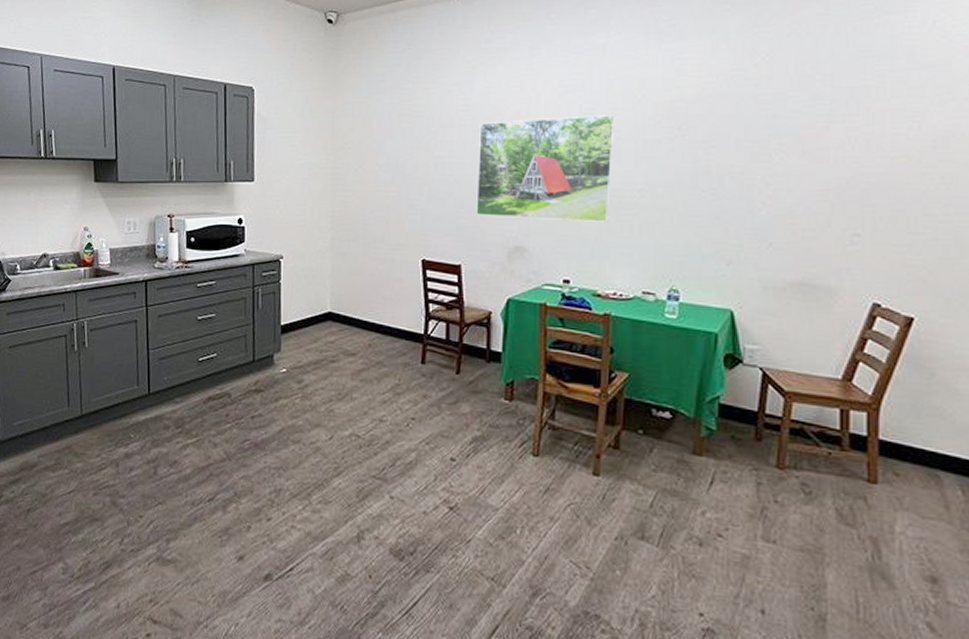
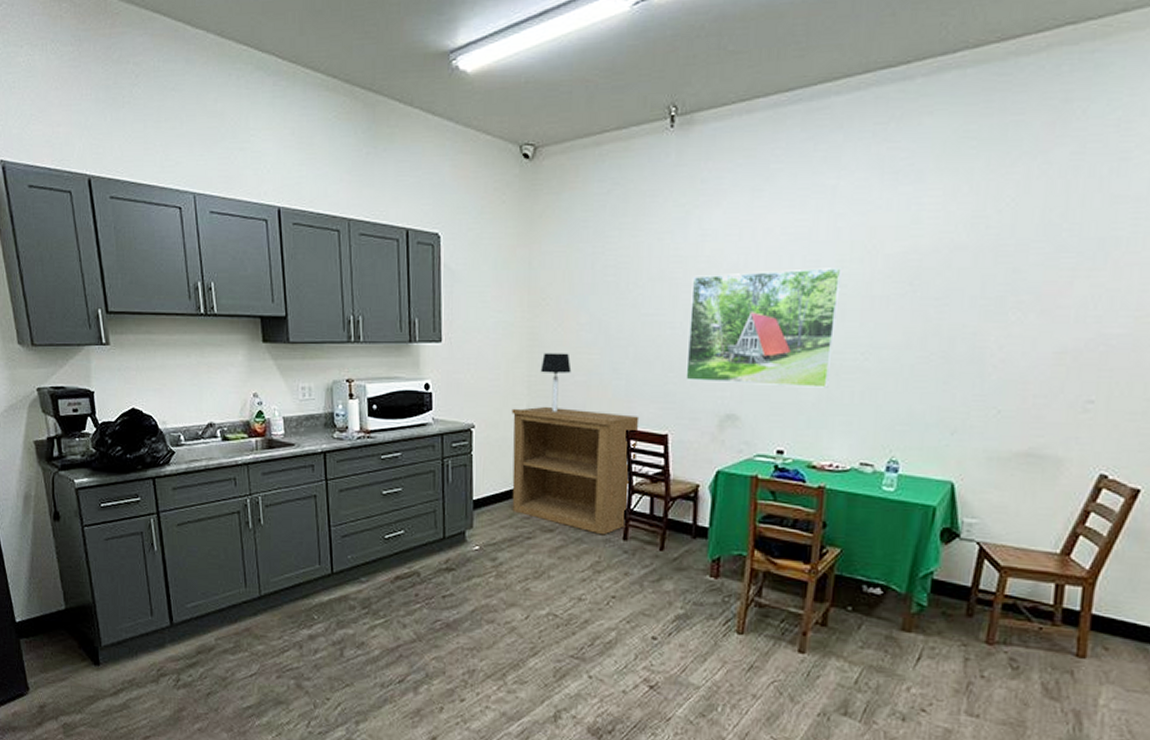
bookshelf: none [317,239,434,359] -> present [511,406,640,535]
table lamp: none [343,191,371,245] -> present [540,353,572,412]

